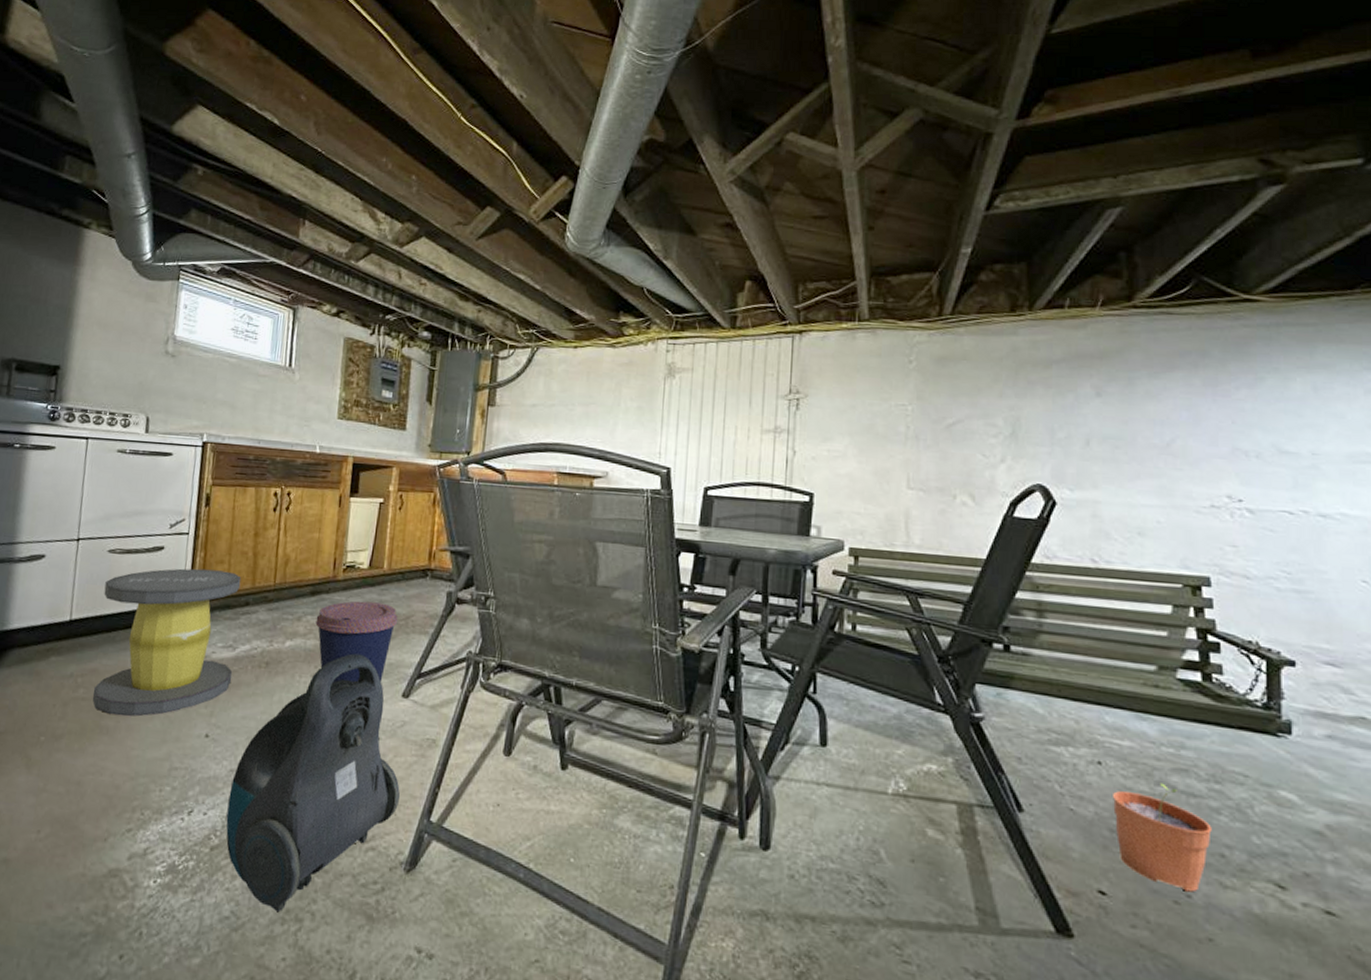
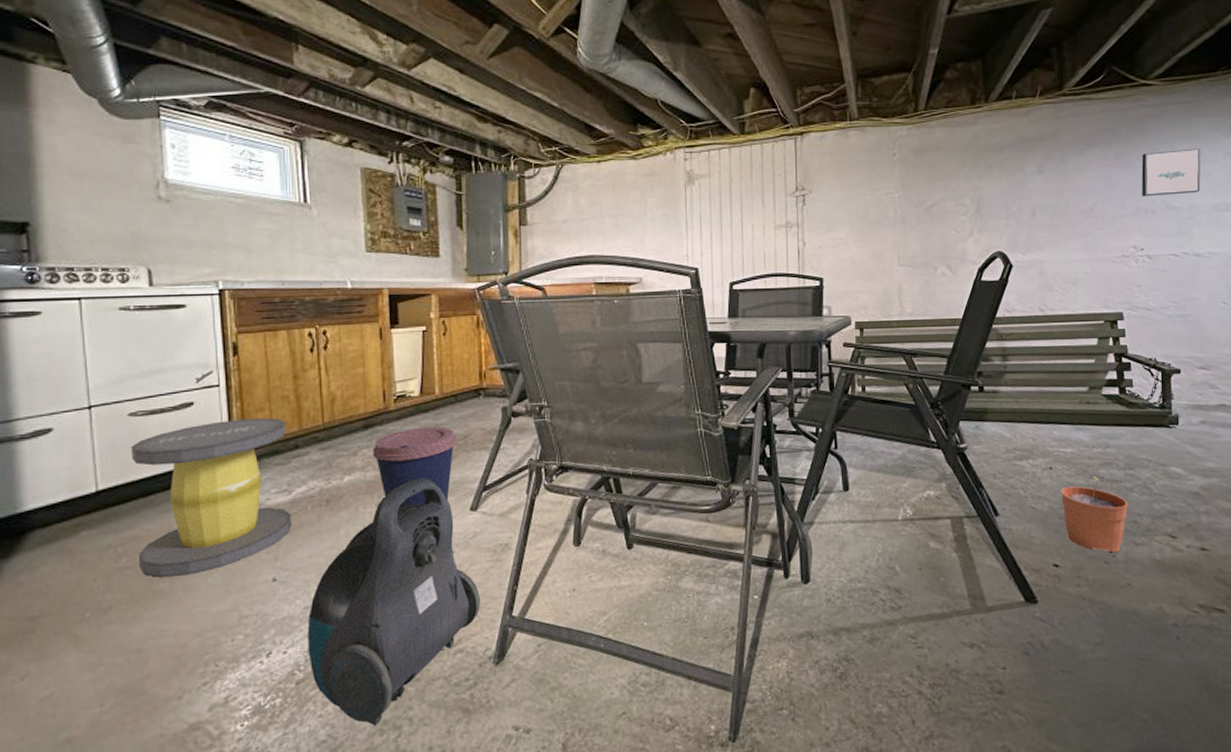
wall art: none [1241,380,1330,437] -> present [1141,147,1201,196]

